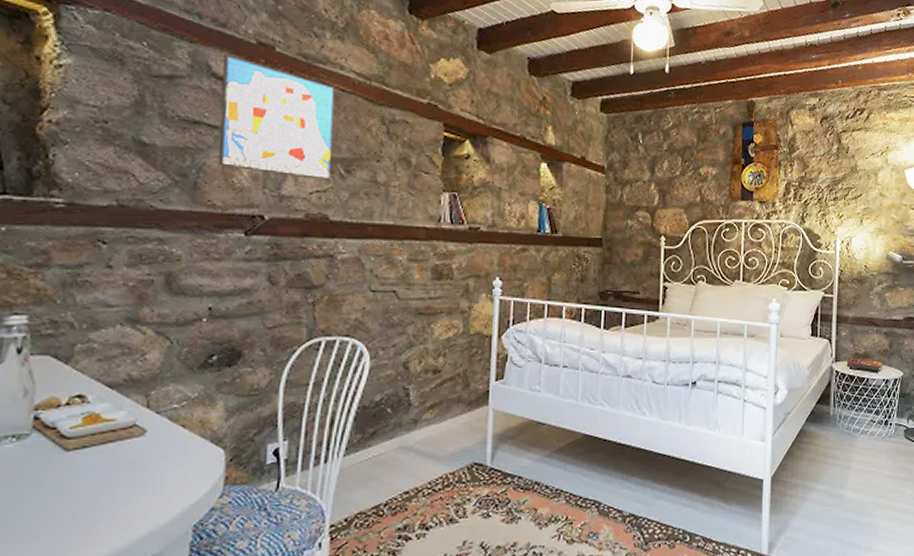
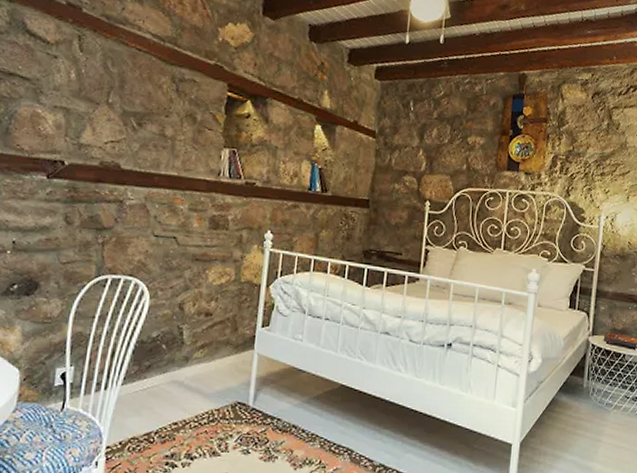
wall art: present [219,54,335,180] -> none [28,13,132,132]

